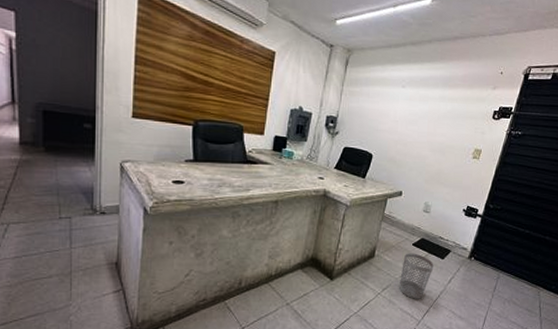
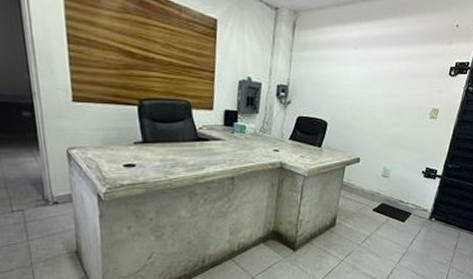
wastebasket: present [399,253,434,299] -> none [362,218,395,263]

